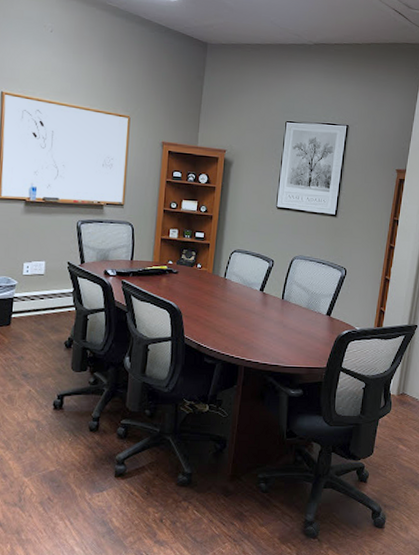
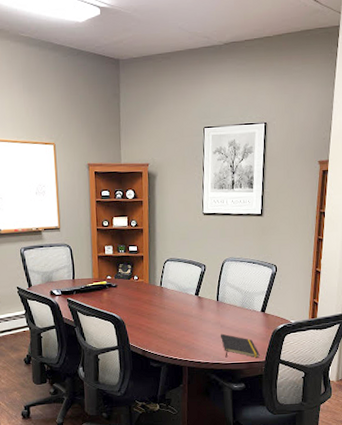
notepad: none [282,334,321,364] -> present [221,333,260,358]

